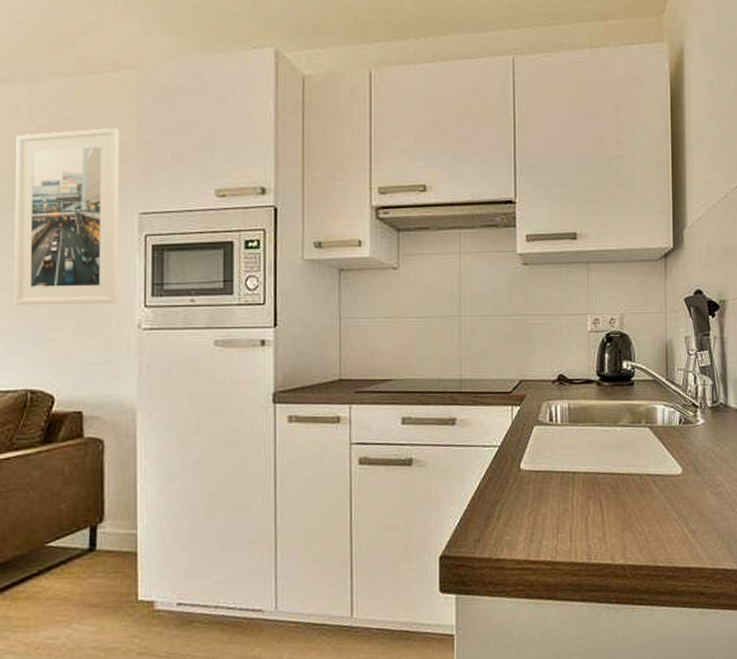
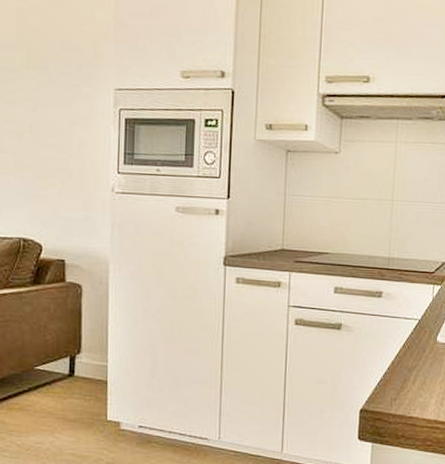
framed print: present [14,128,120,305] -> none [10,9,100,169]

